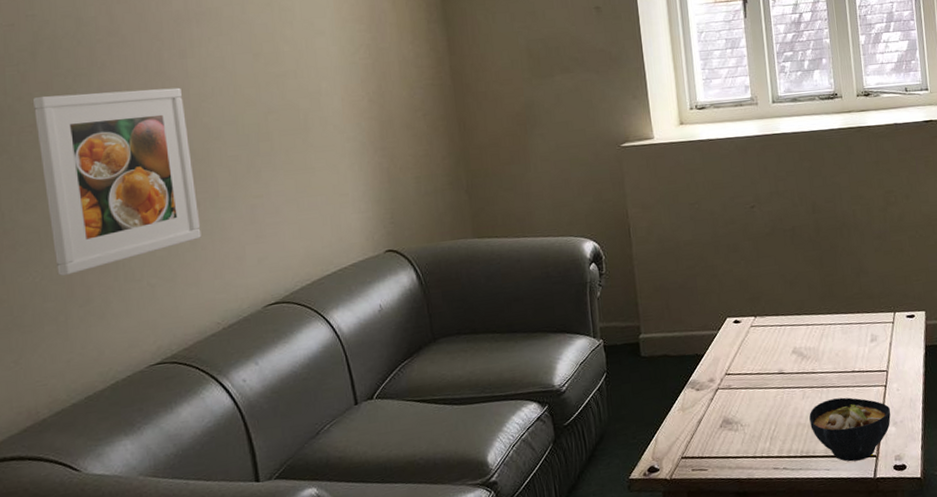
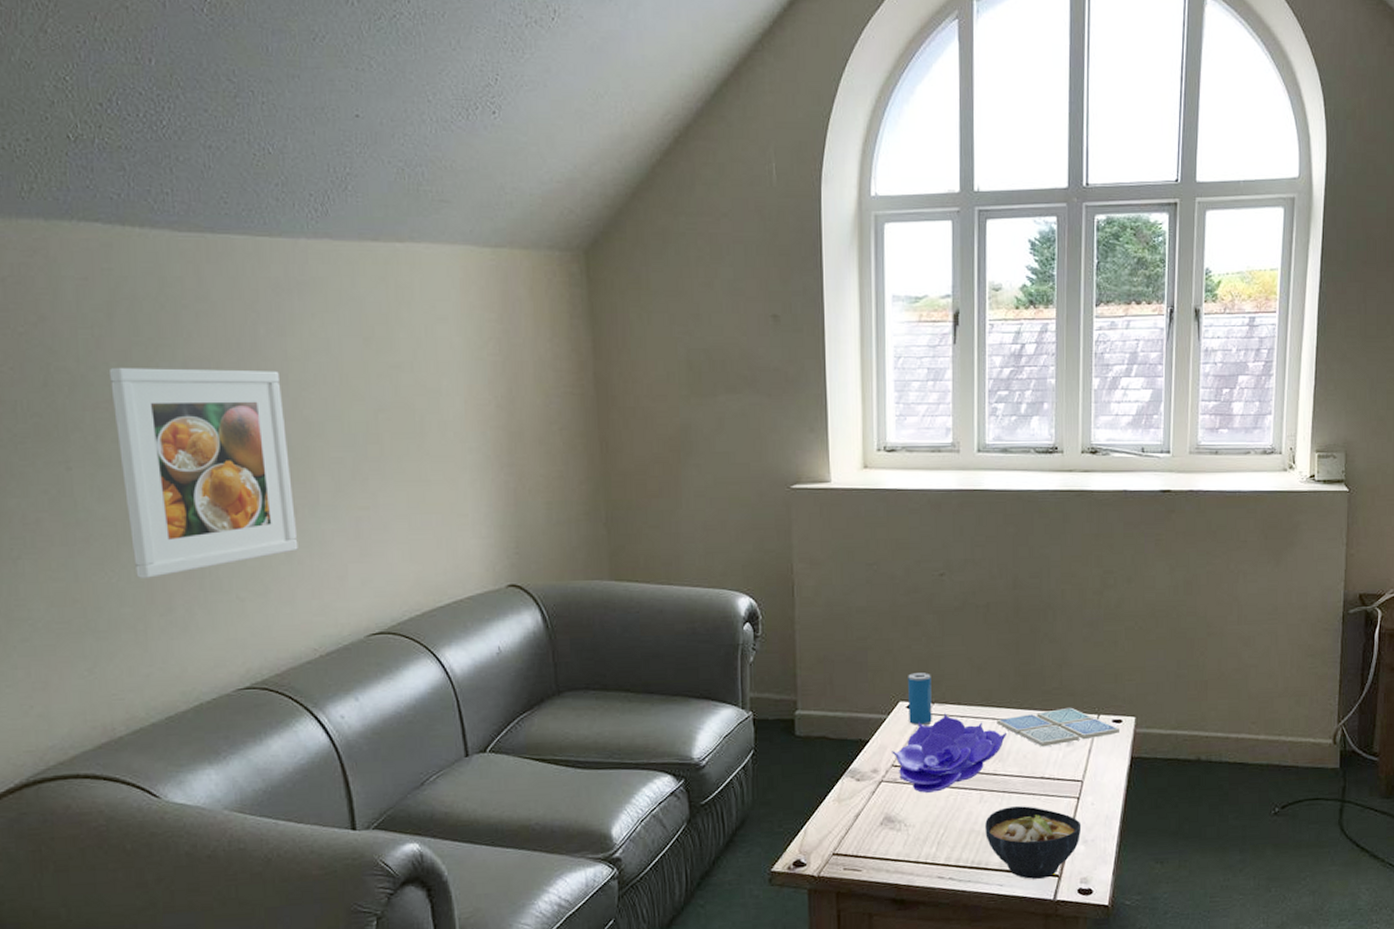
decorative bowl: none [724,324,820,396] -> present [892,713,1006,793]
beverage can: none [732,291,756,337] -> present [908,673,932,725]
drink coaster: none [810,308,913,345] -> present [997,707,1119,747]

